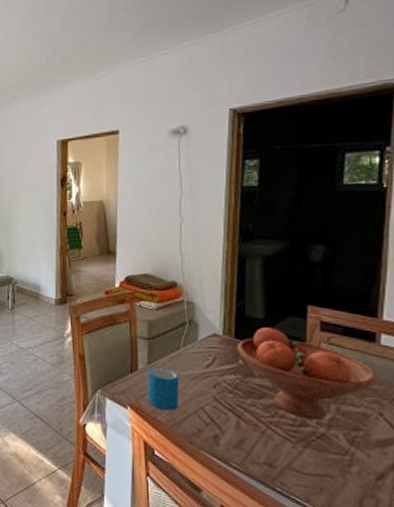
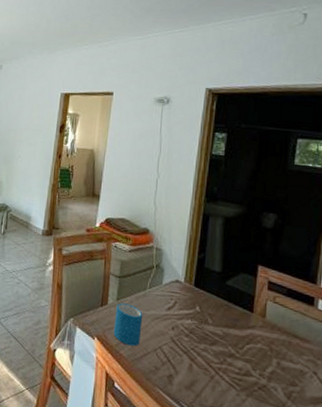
fruit bowl: present [236,328,378,420] -> none [195,280,314,371]

